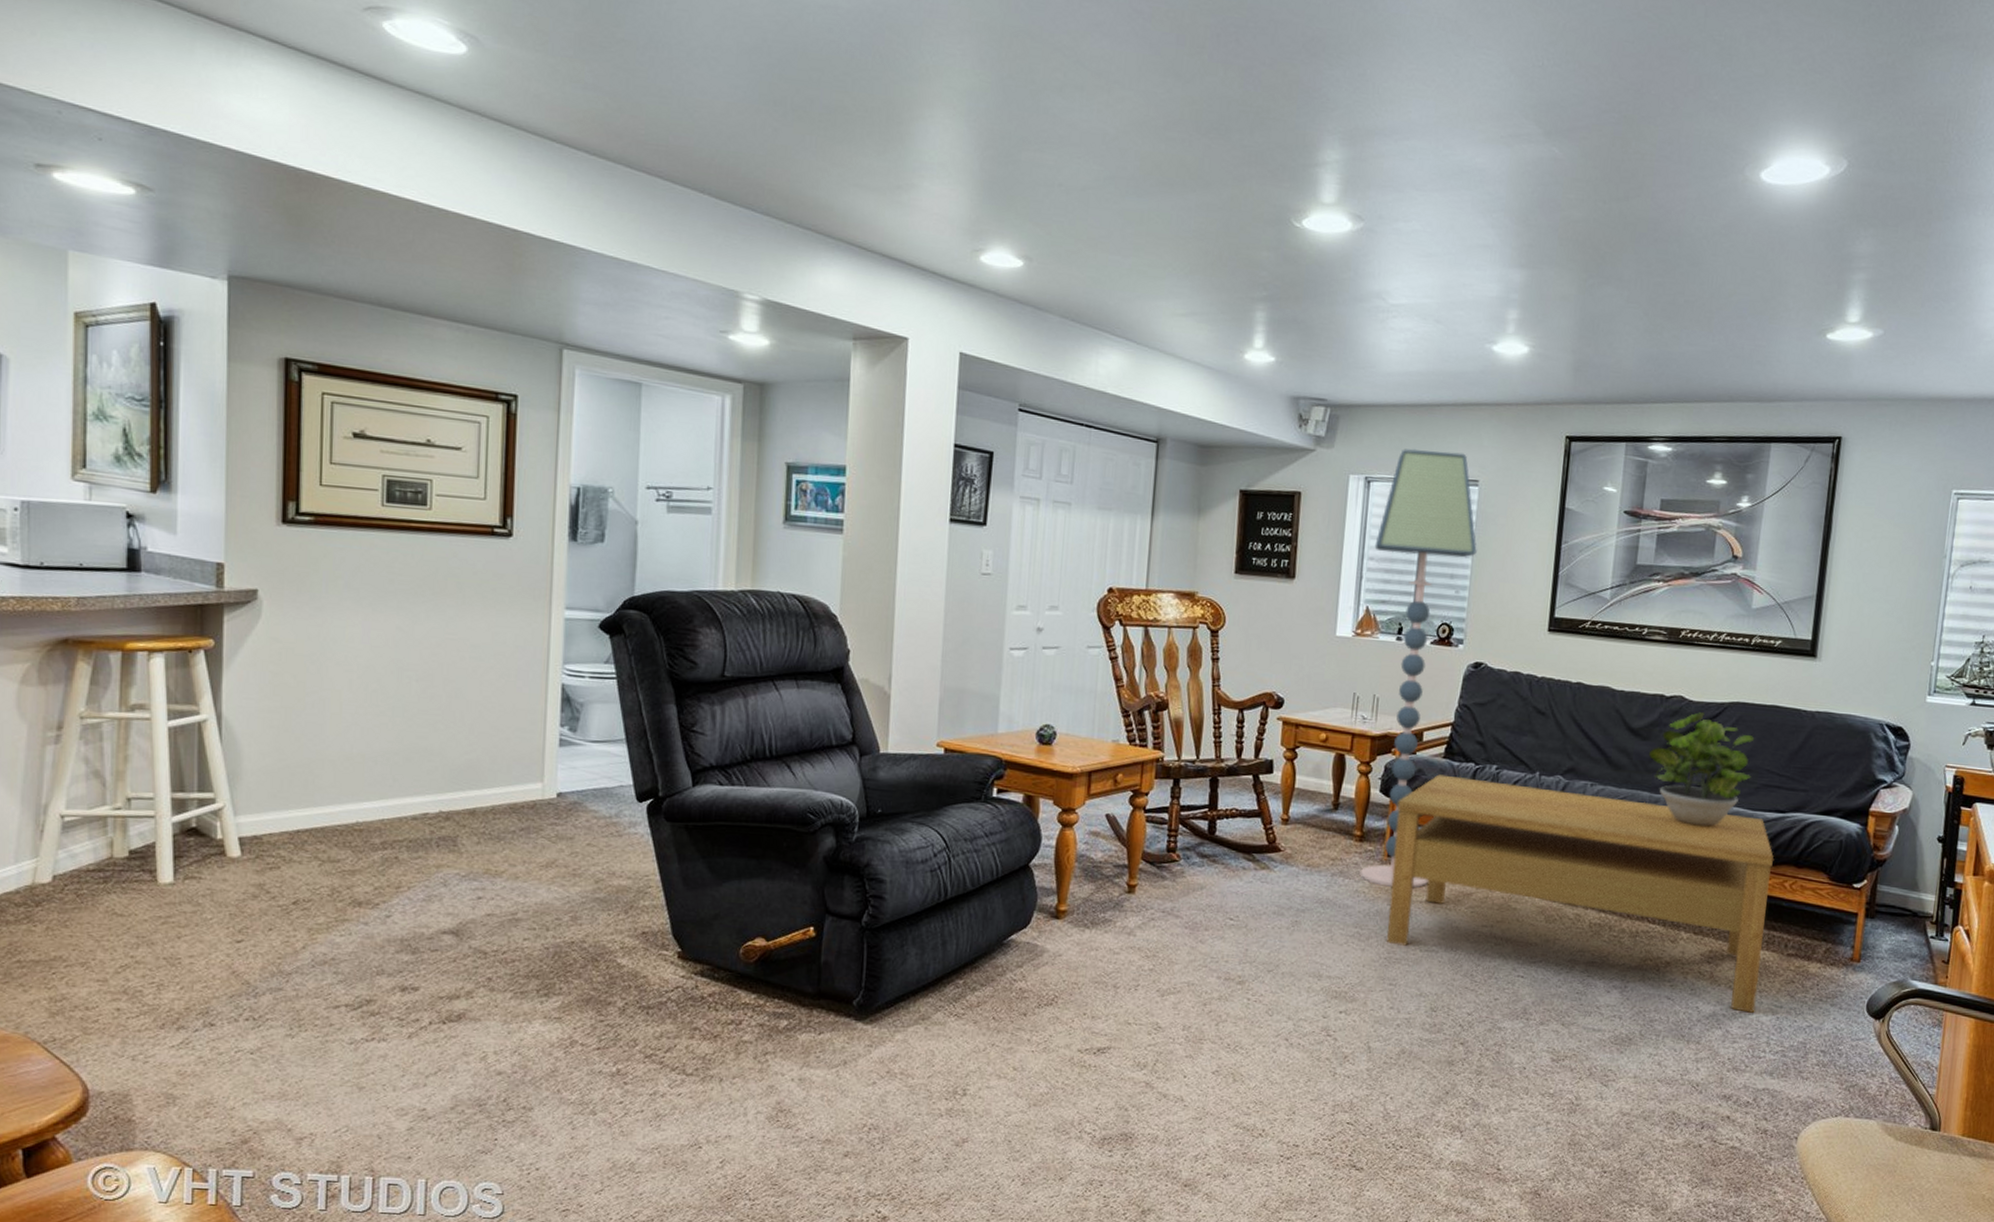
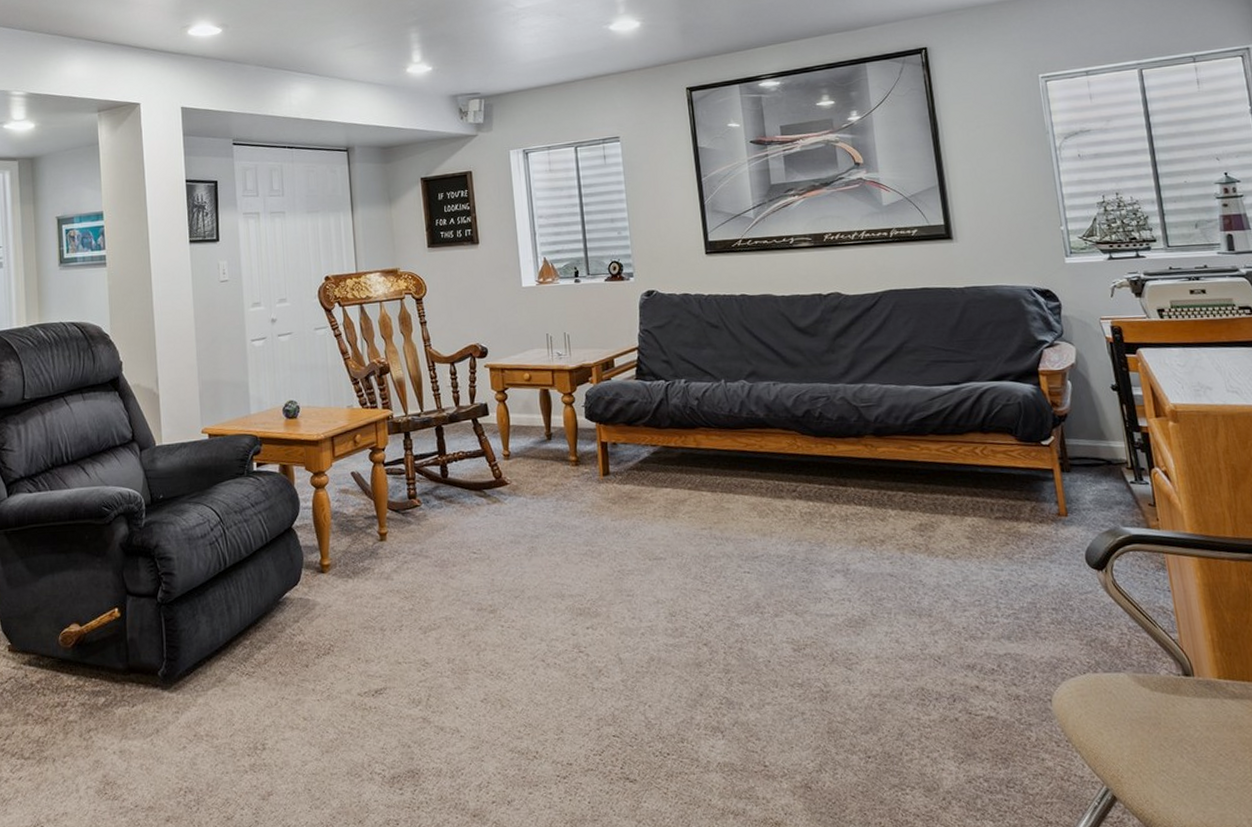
floor lamp: present [1359,448,1477,889] -> none [541,117,644,504]
coffee table: present [1386,774,1775,1013] -> none [603,392,978,580]
potted plant: present [1648,712,1755,827] -> none [819,304,920,408]

